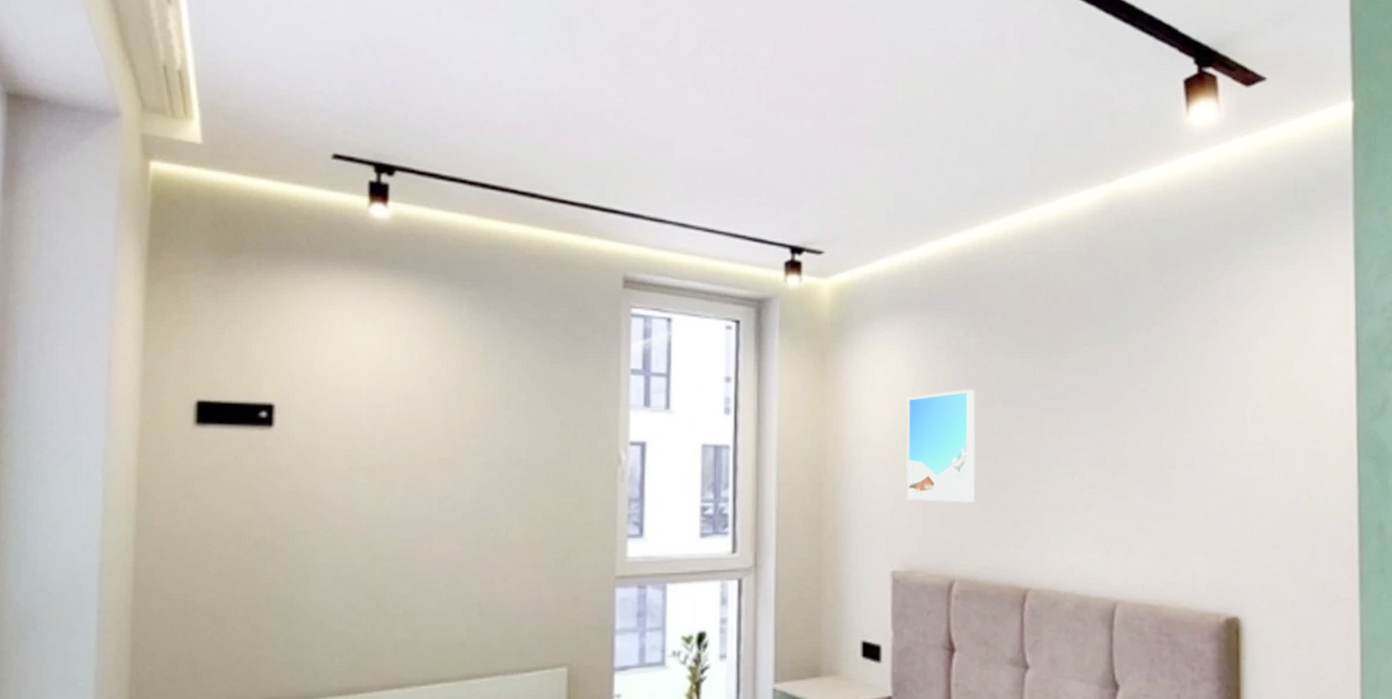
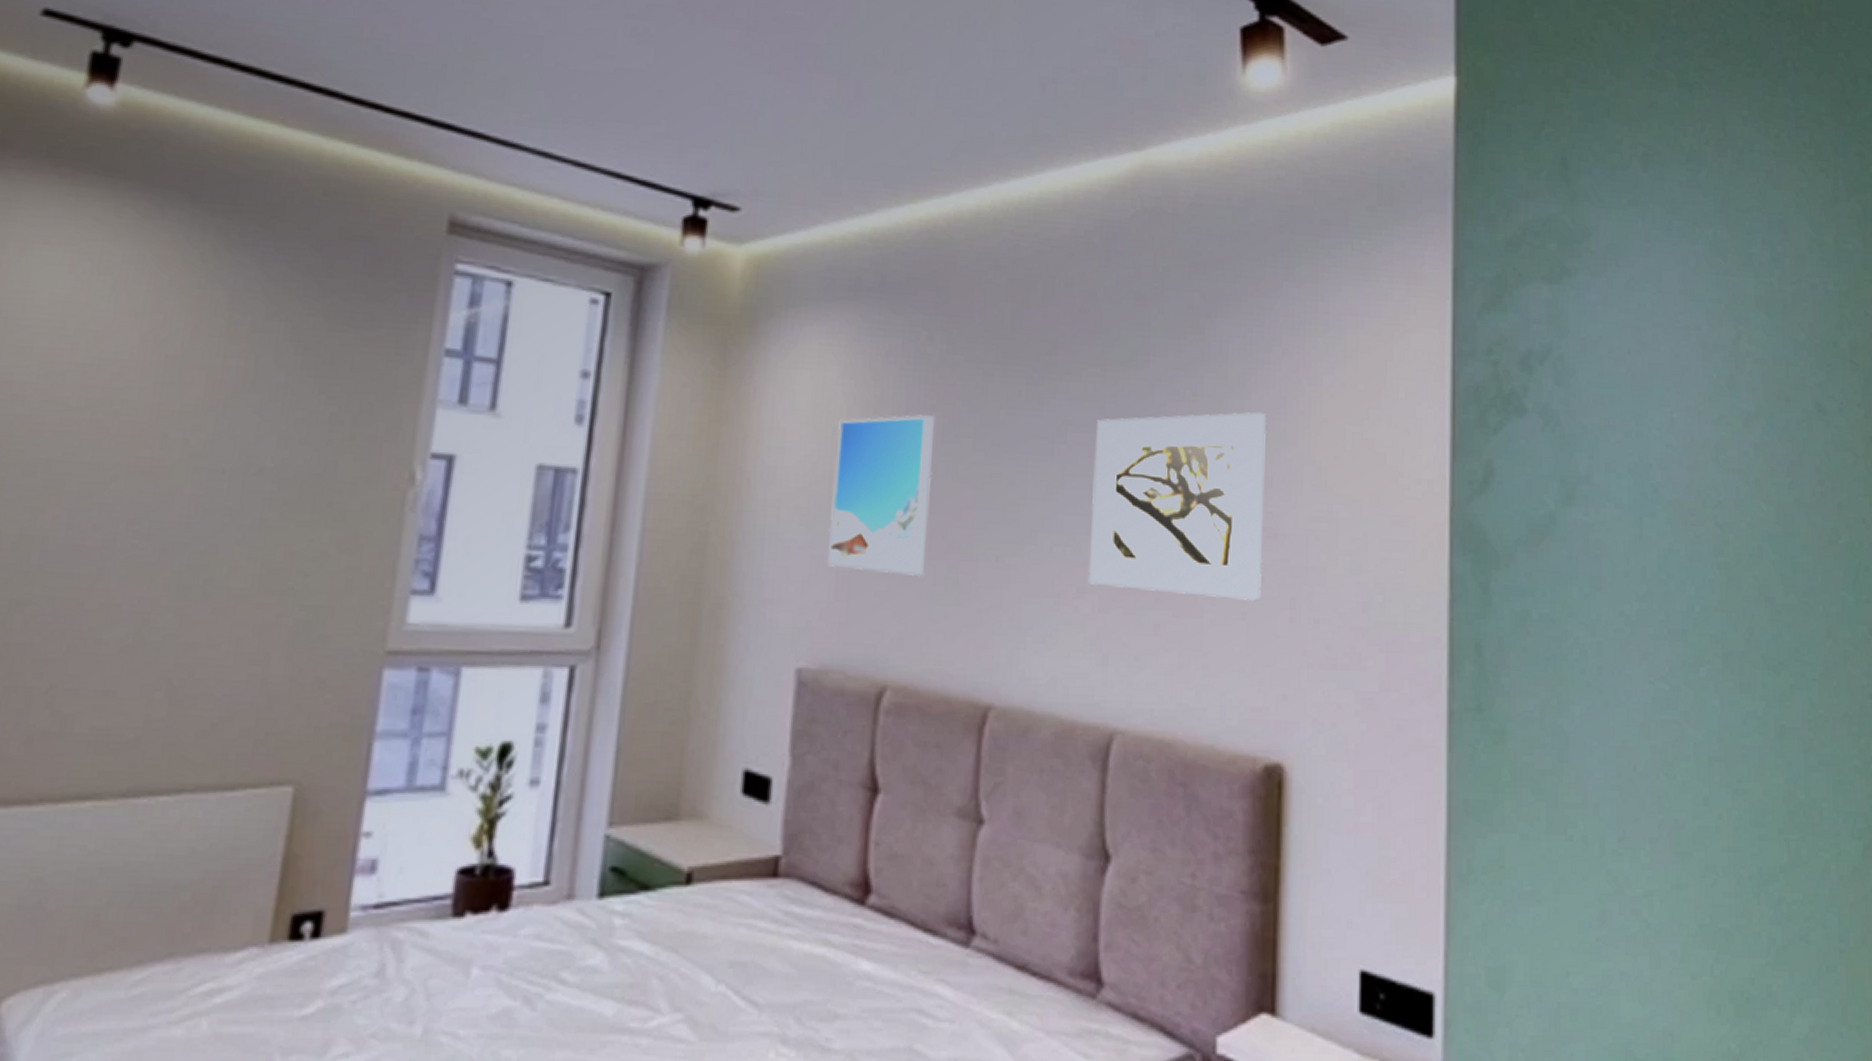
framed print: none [1091,368,1219,505] -> present [1088,412,1267,602]

